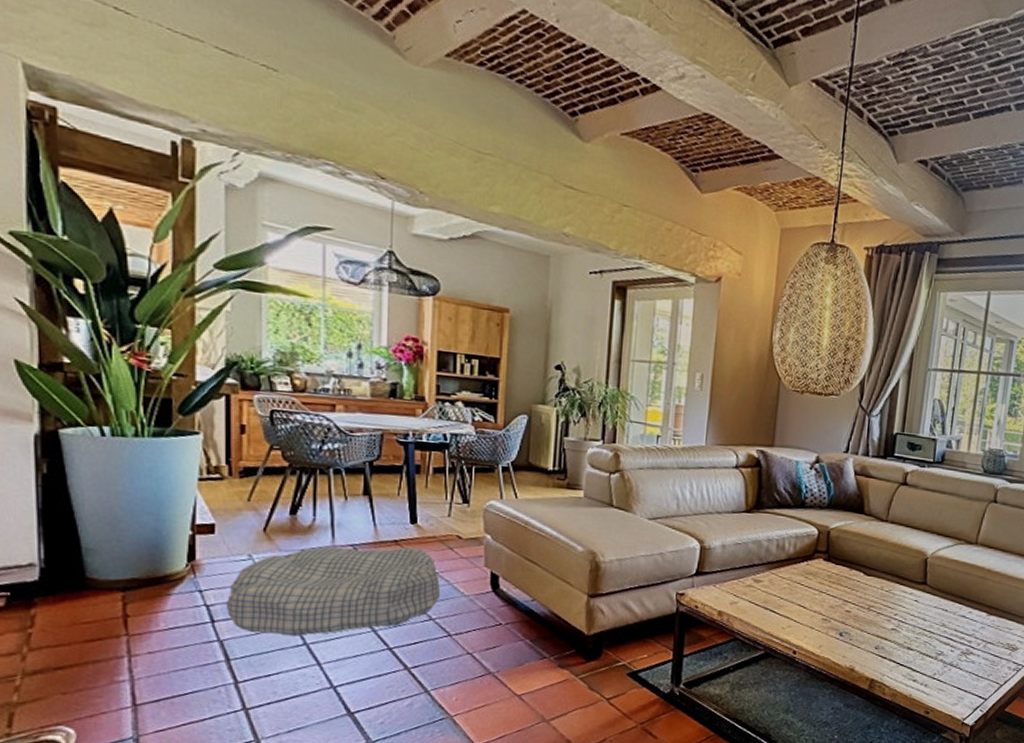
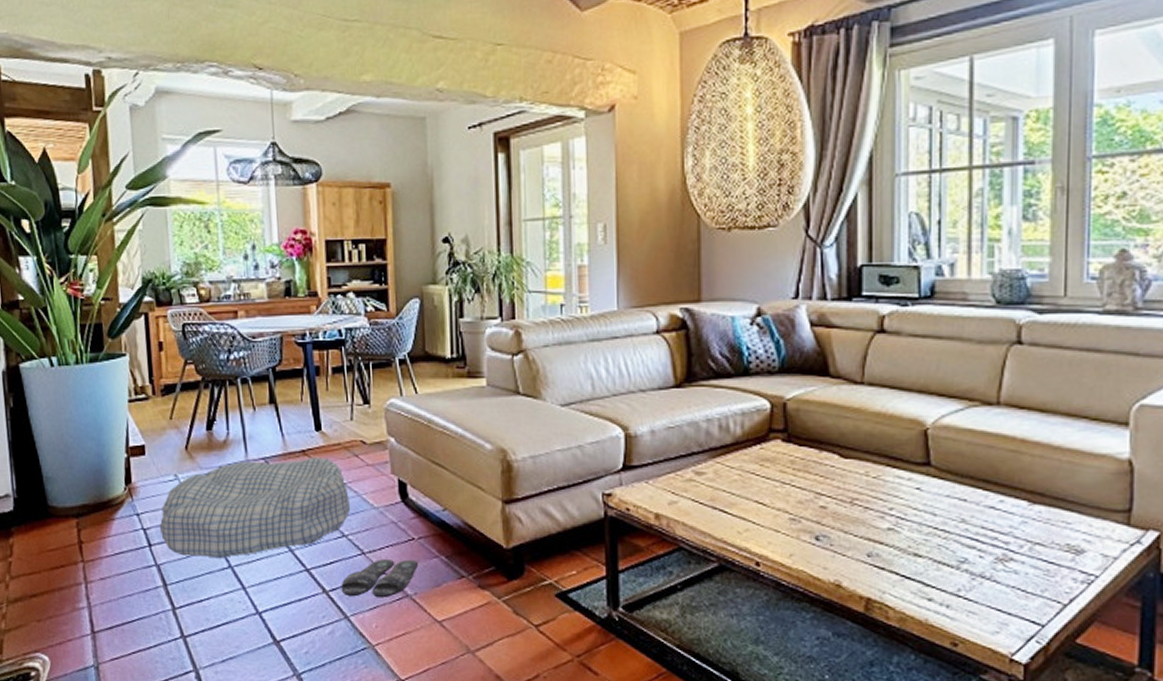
slippers: none [424,641,503,674] -> present [341,559,418,597]

